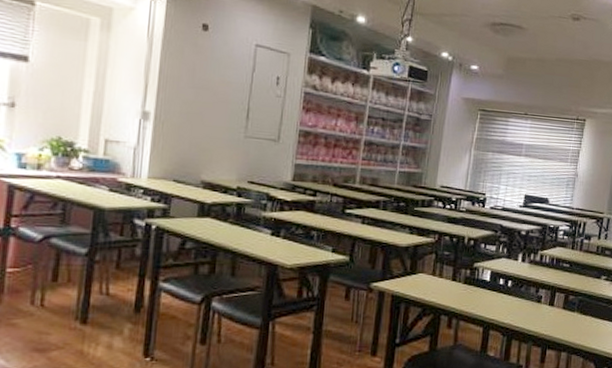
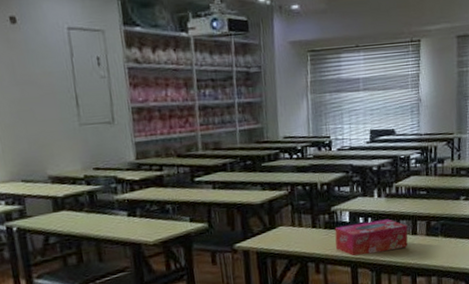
tissue box: none [471,284,546,318] -> present [334,219,408,257]

